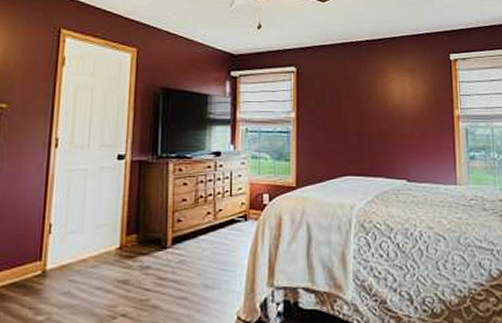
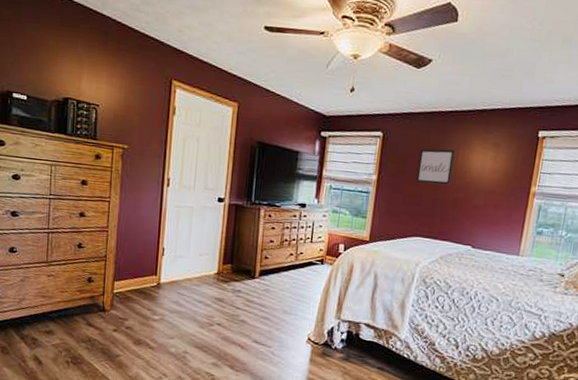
wall art: none [337,79,373,117] -> present [416,149,455,185]

